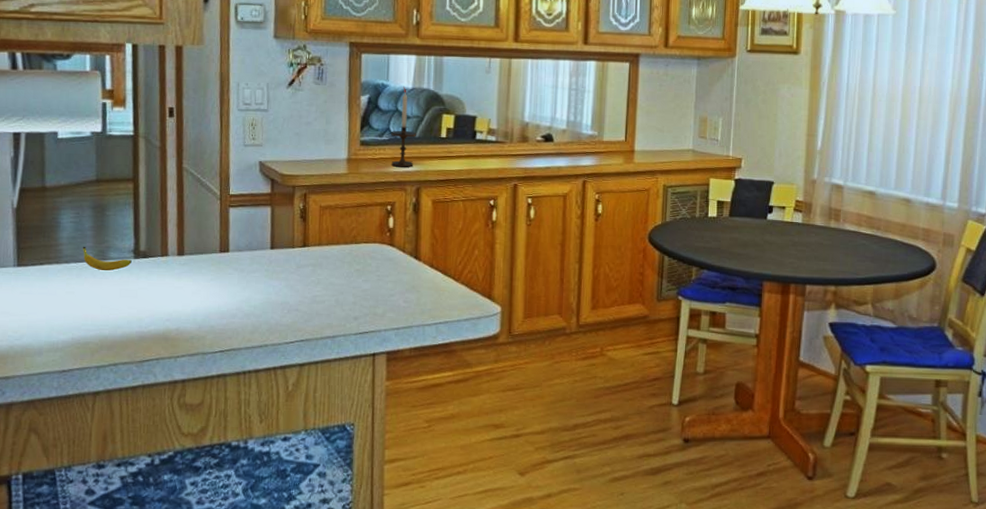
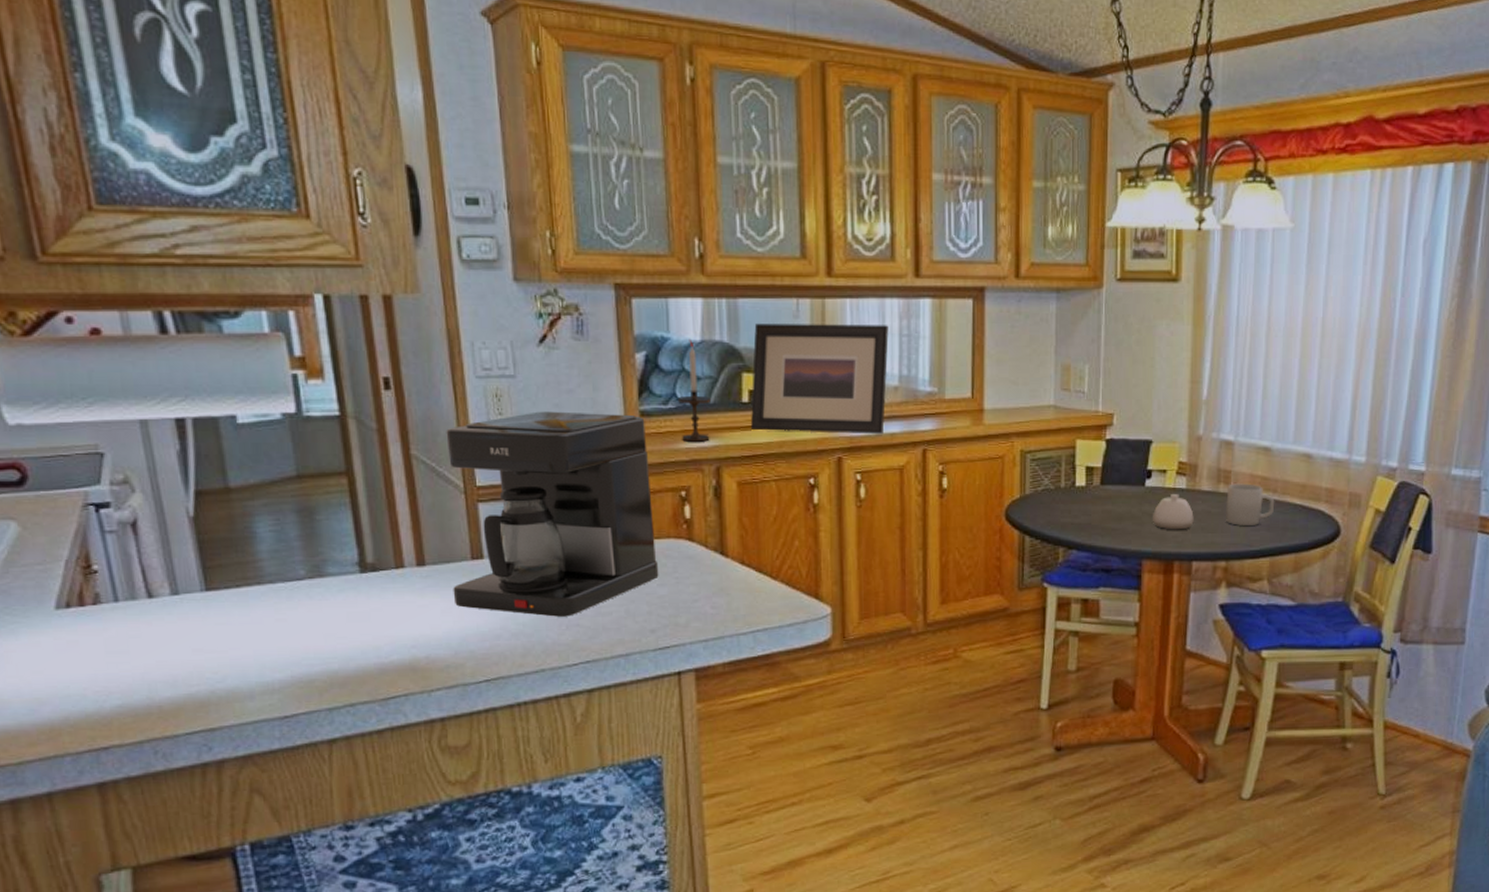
fruit: present [83,246,132,272] -> none [290,561,358,591]
coffee maker: none [202,138,365,303] -> present [446,411,659,617]
picture frame: none [446,76,561,168] -> present [750,323,889,435]
sugar bowl: none [772,227,808,258] -> present [1152,494,1194,530]
mug: none [835,221,879,257] -> present [1225,483,1275,526]

